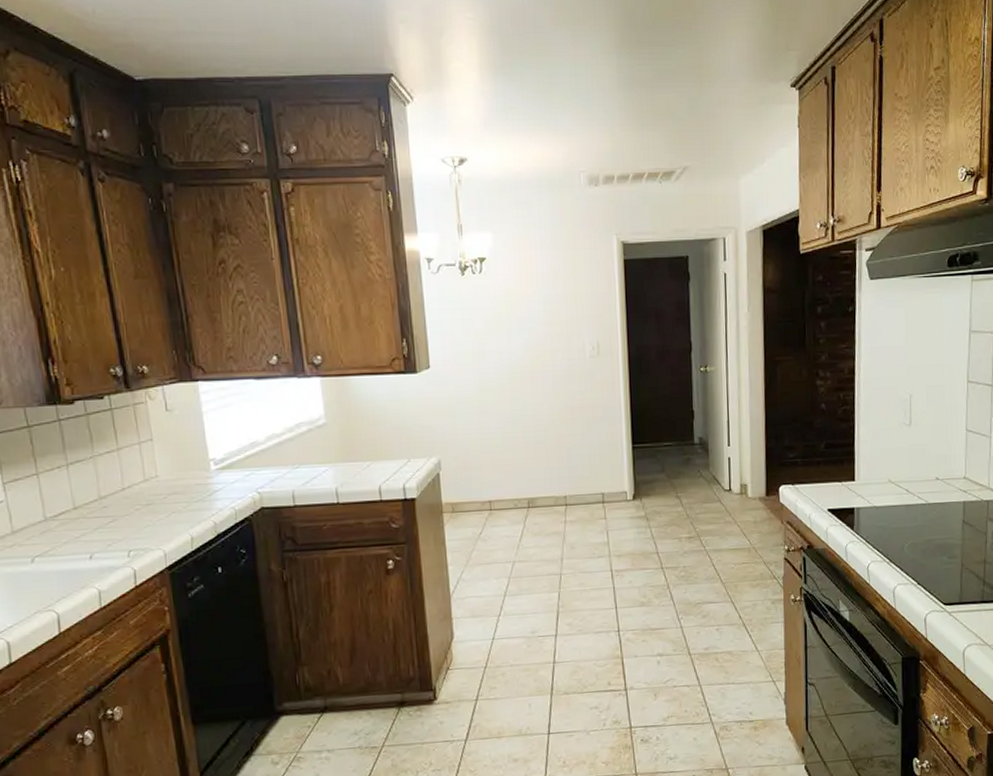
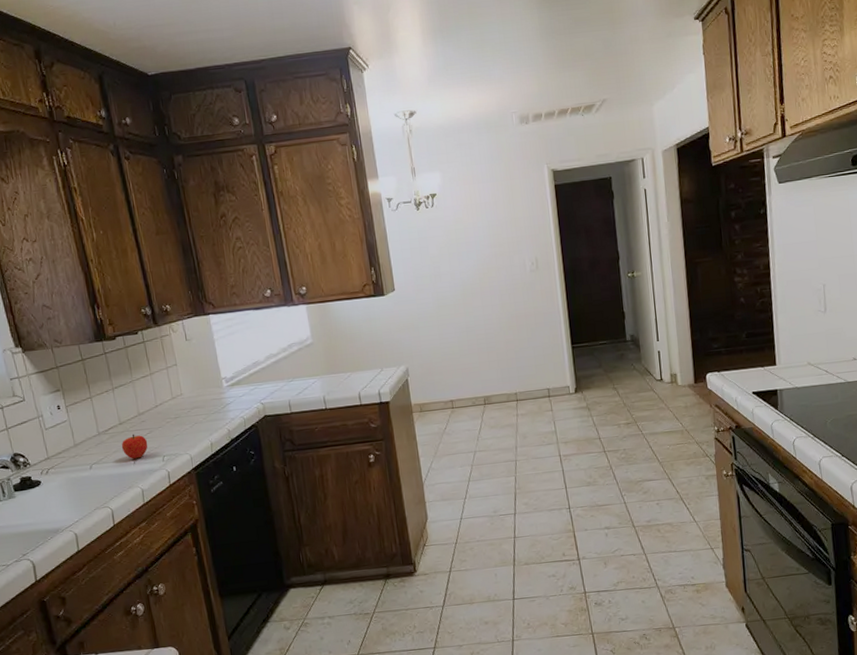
fruit: none [74,521,110,553] -> present [121,434,148,459]

